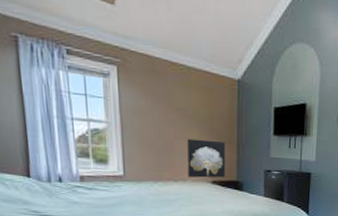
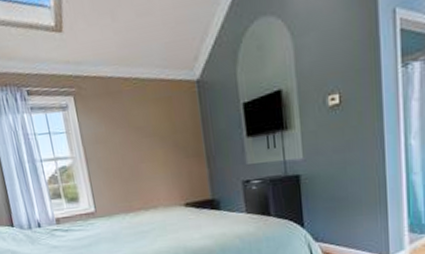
wall art: present [187,138,226,178] -> none [152,156,199,203]

